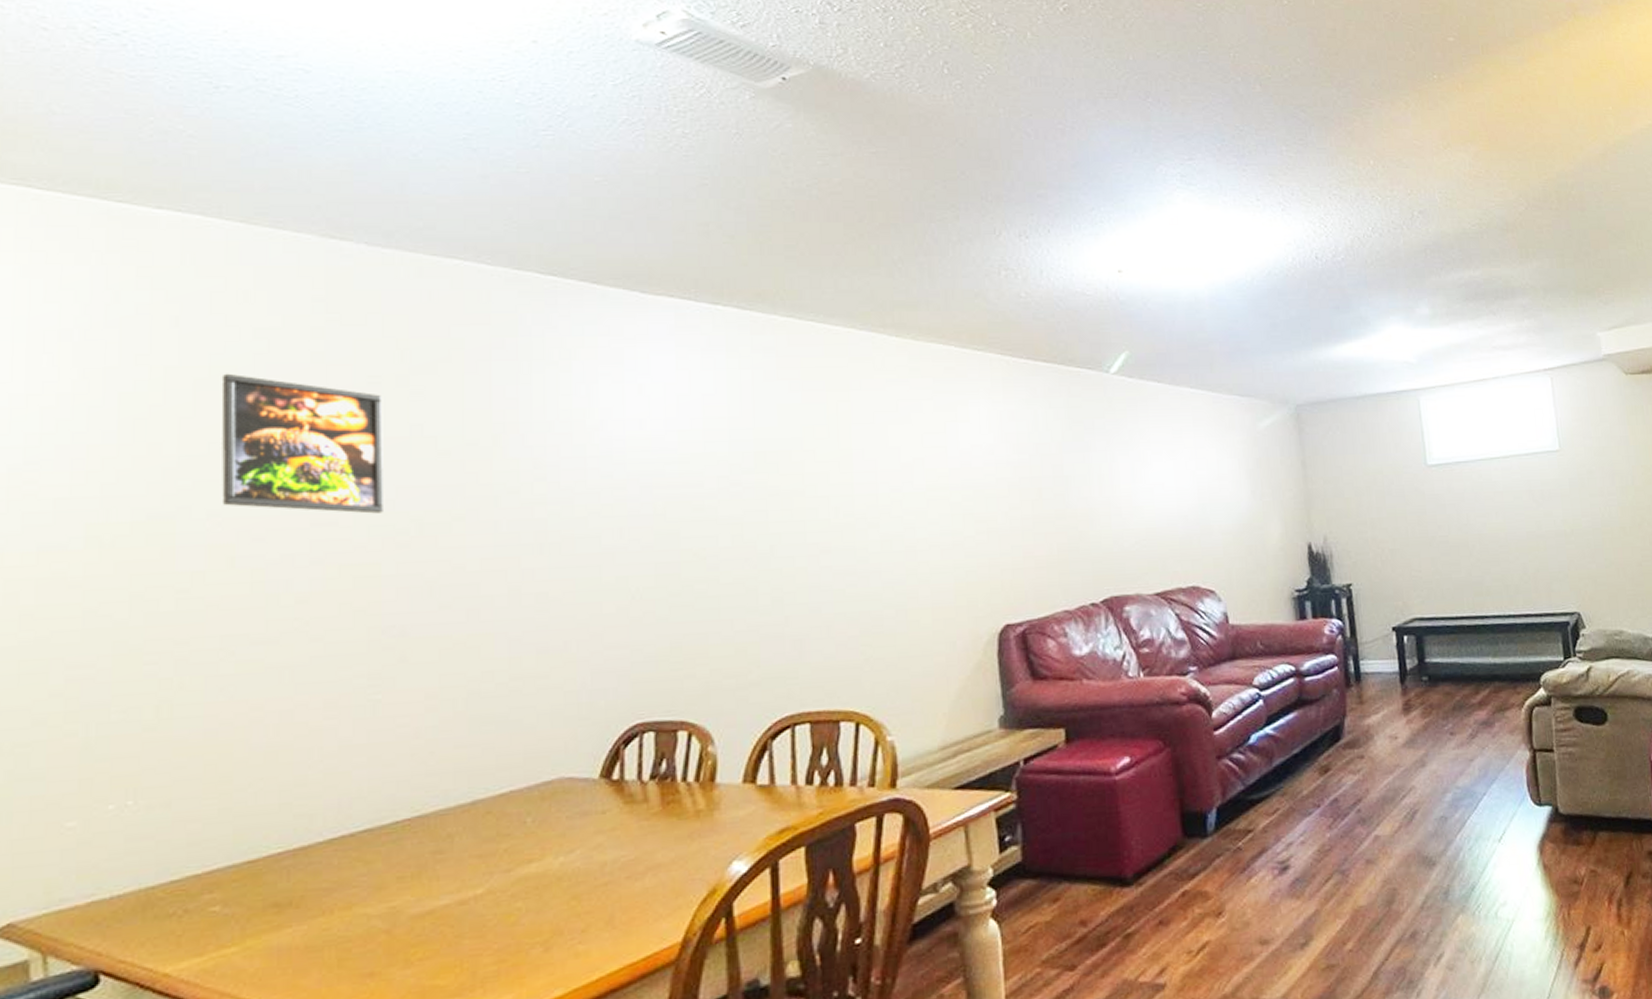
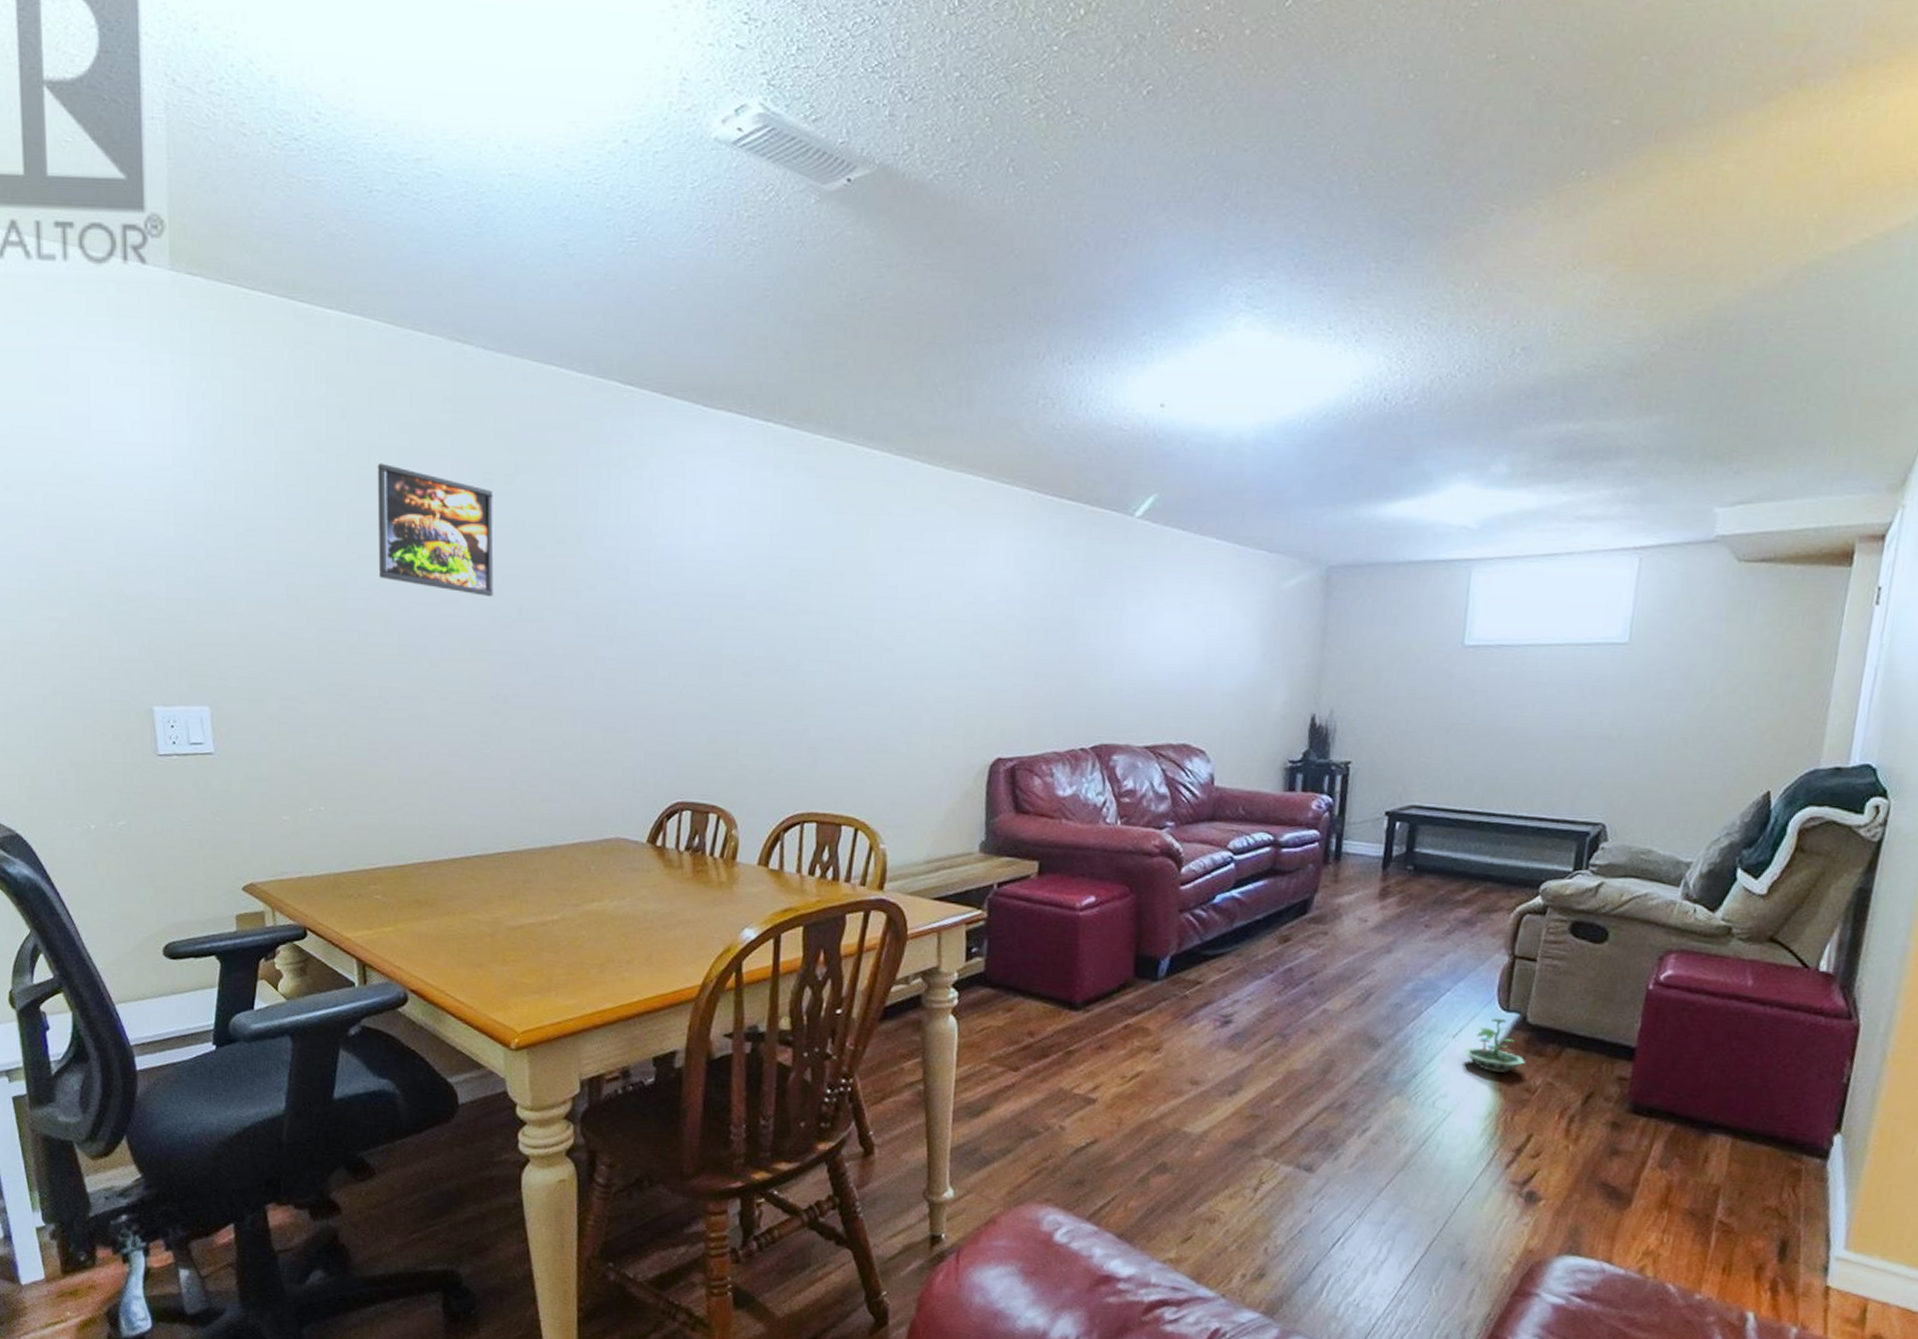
terrarium: none [1511,813,1567,870] -> present [1463,1018,1525,1073]

